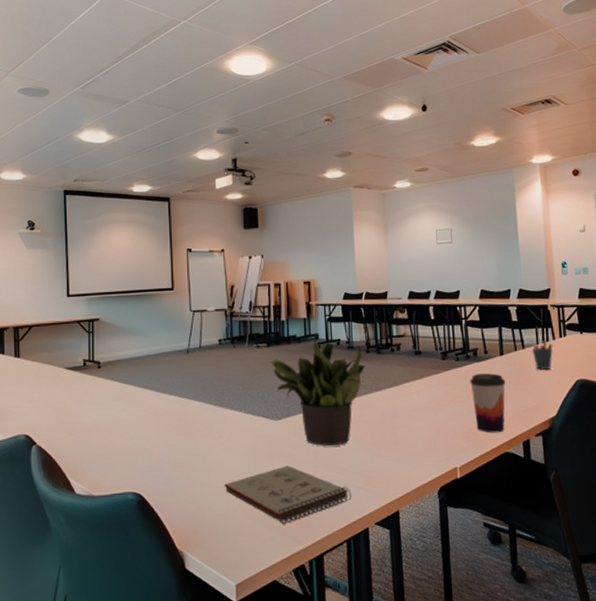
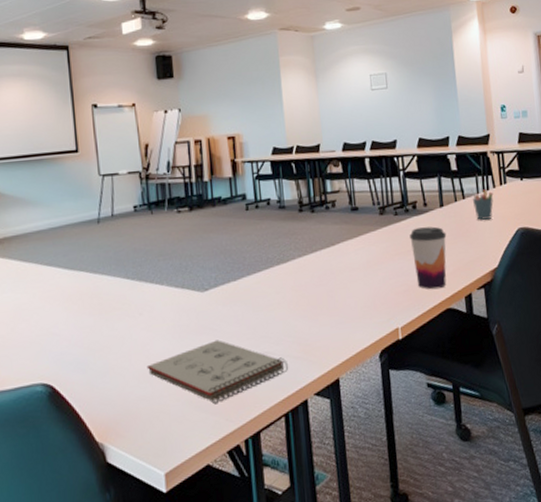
potted plant: present [269,337,366,447] -> none [192,197,299,316]

